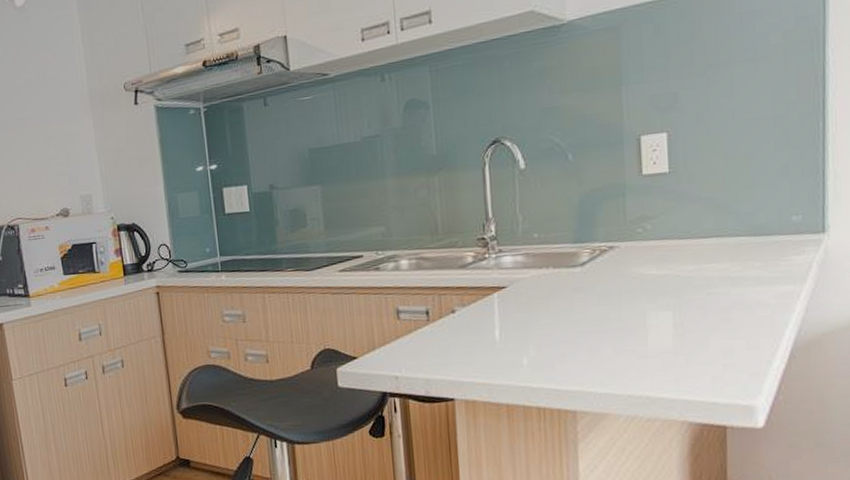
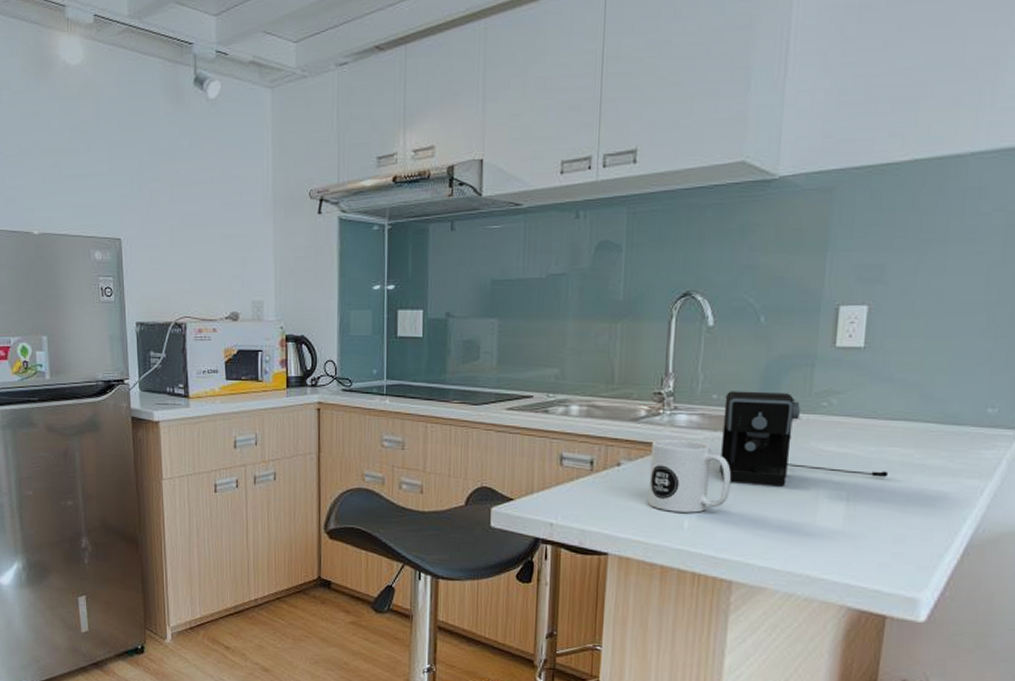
mug: none [482,280,563,351] -> present [648,439,732,513]
coffee maker: none [545,224,709,315] -> present [720,391,889,486]

